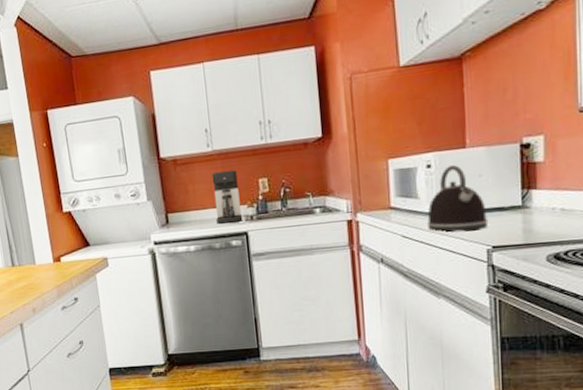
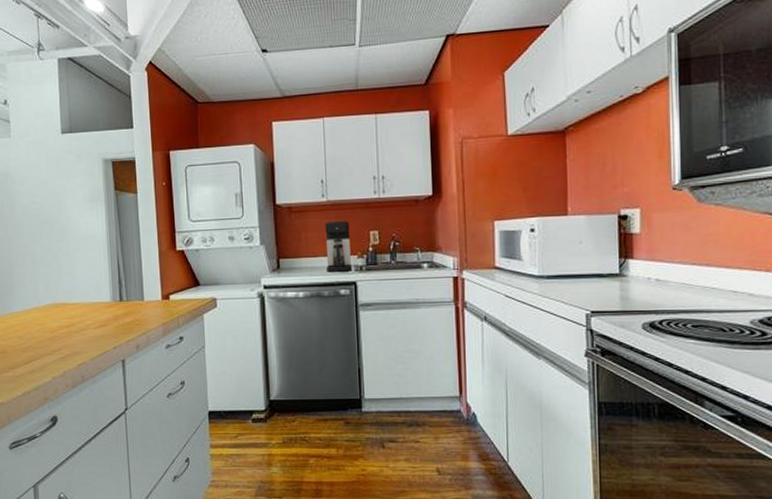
kettle: present [426,165,489,233] -> none [529,231,588,295]

